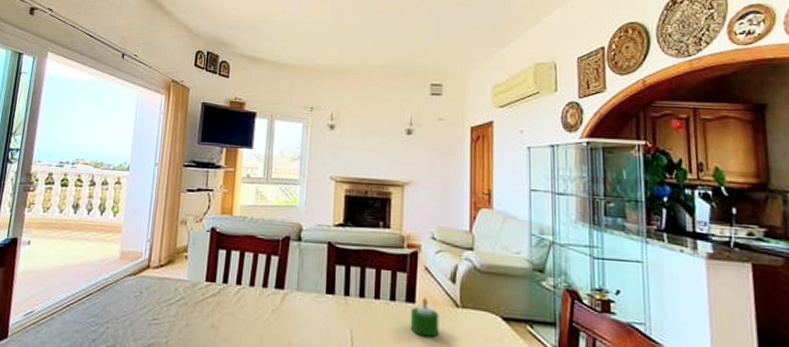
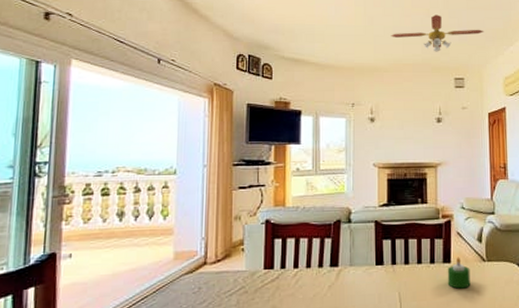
ceiling fan: none [358,11,470,53] -> present [390,14,484,52]

